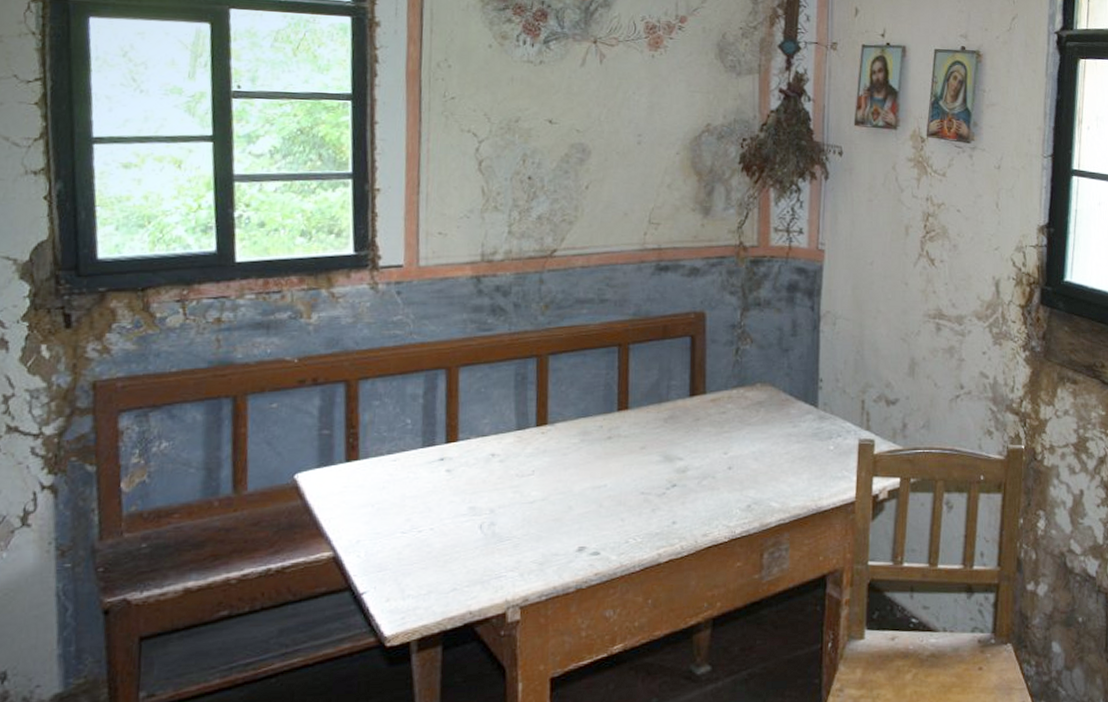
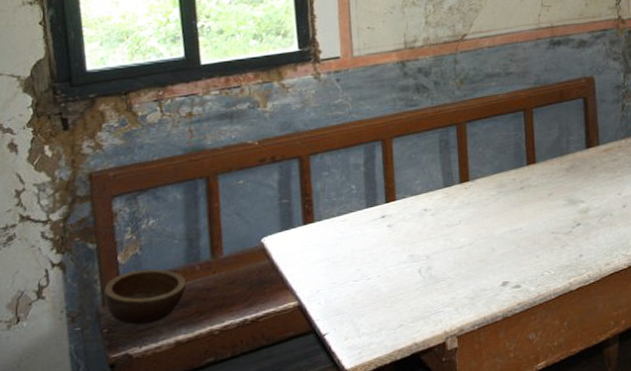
wooden bowl: none [101,500,202,566] -> present [104,268,187,325]

